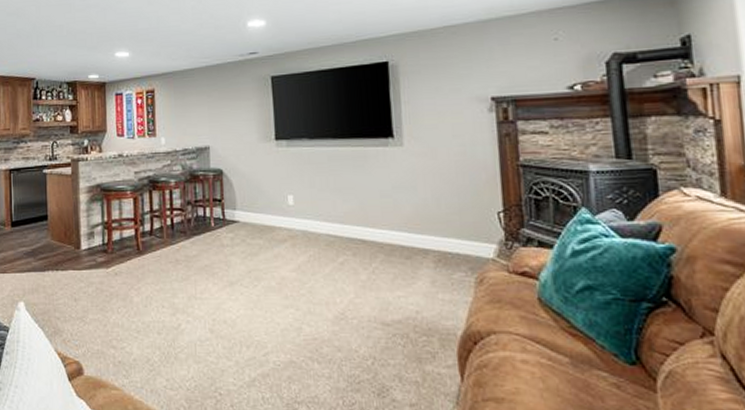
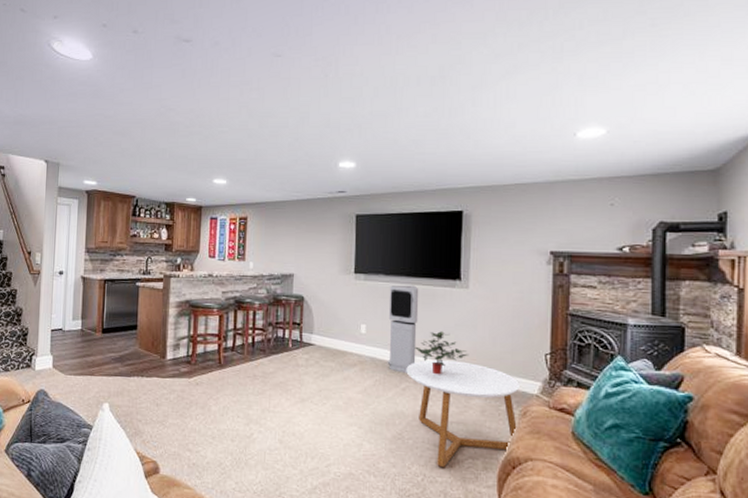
air purifier: none [315,147,353,245] -> present [387,285,419,373]
coffee table: none [342,227,476,349] -> present [406,359,521,468]
potted plant: none [350,196,410,245] -> present [415,331,468,375]

